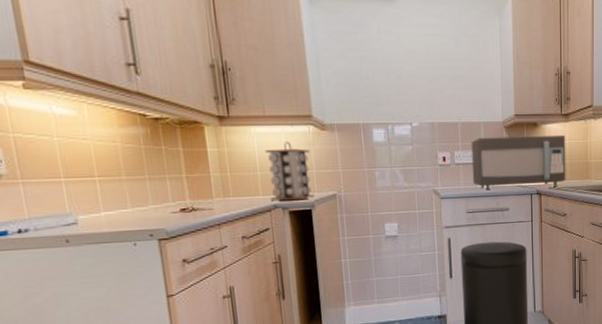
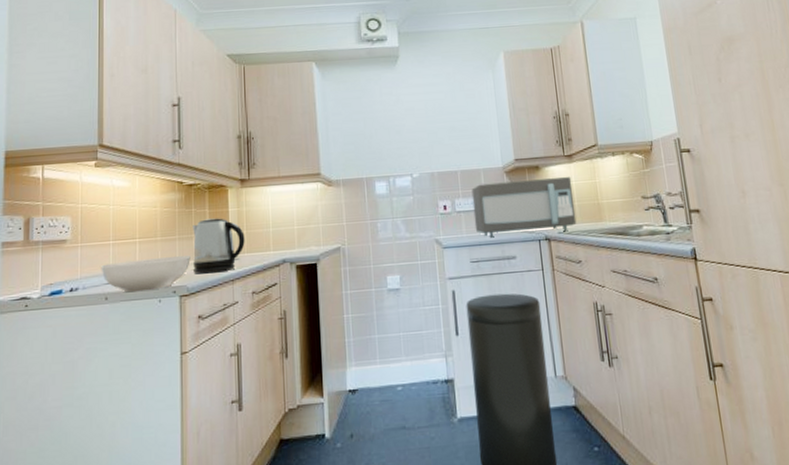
bowl: none [53,198,167,235] -> present [101,256,191,293]
kettle: none [165,158,230,218] -> present [193,218,245,274]
spice rack: present [265,141,315,201] -> none [278,198,320,256]

